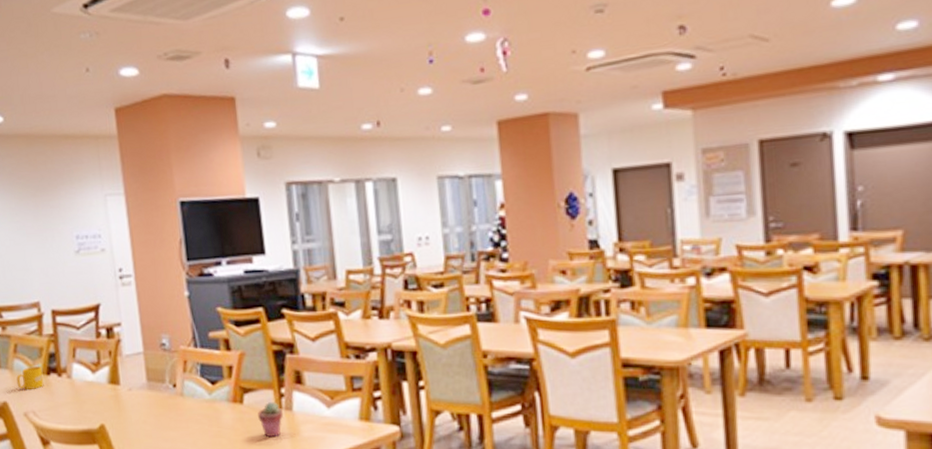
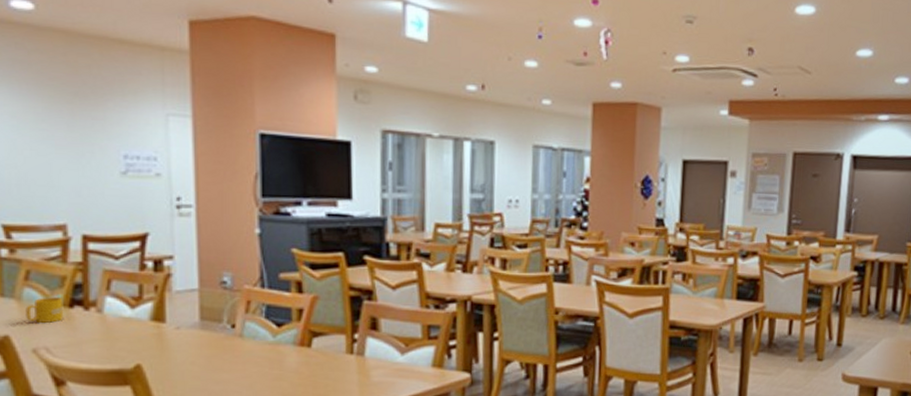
potted succulent: present [258,402,283,438] -> none [326,347,354,382]

